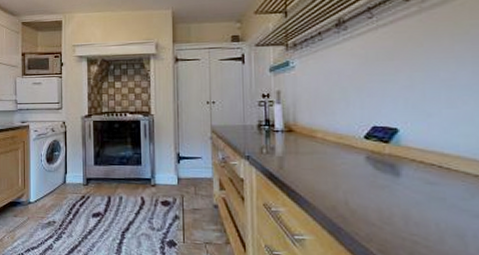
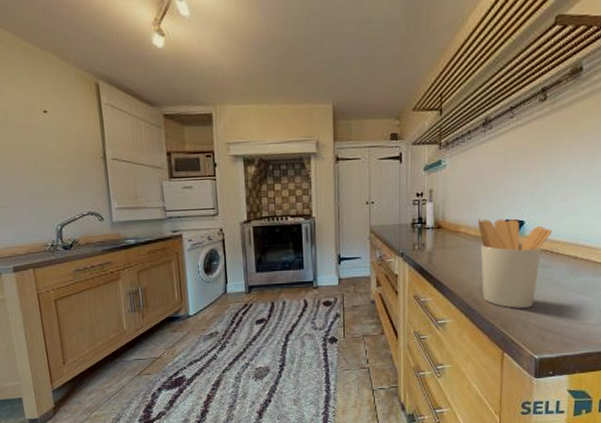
utensil holder: none [338,123,438,233] -> present [478,218,552,308]

